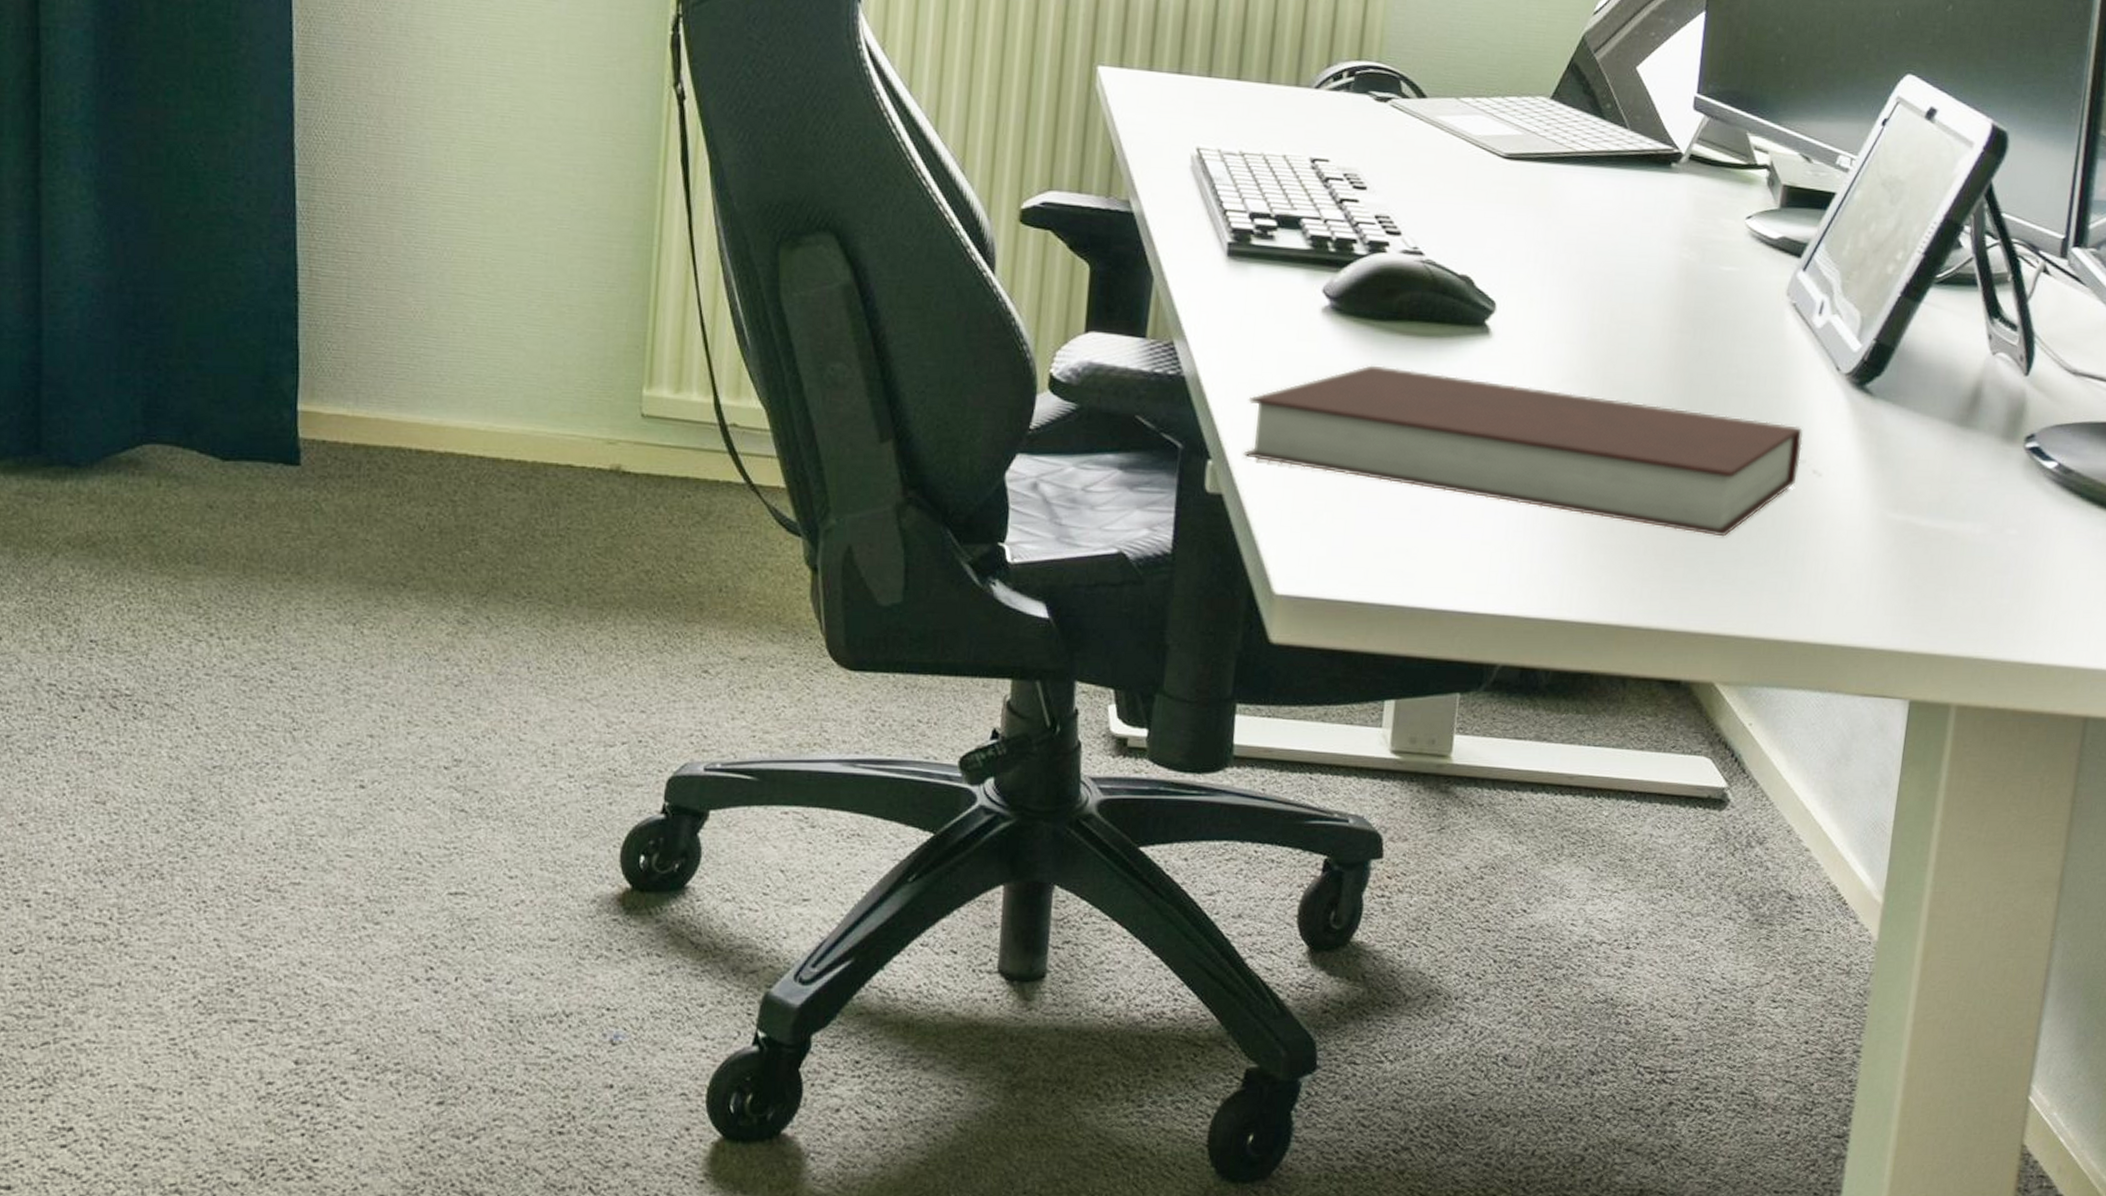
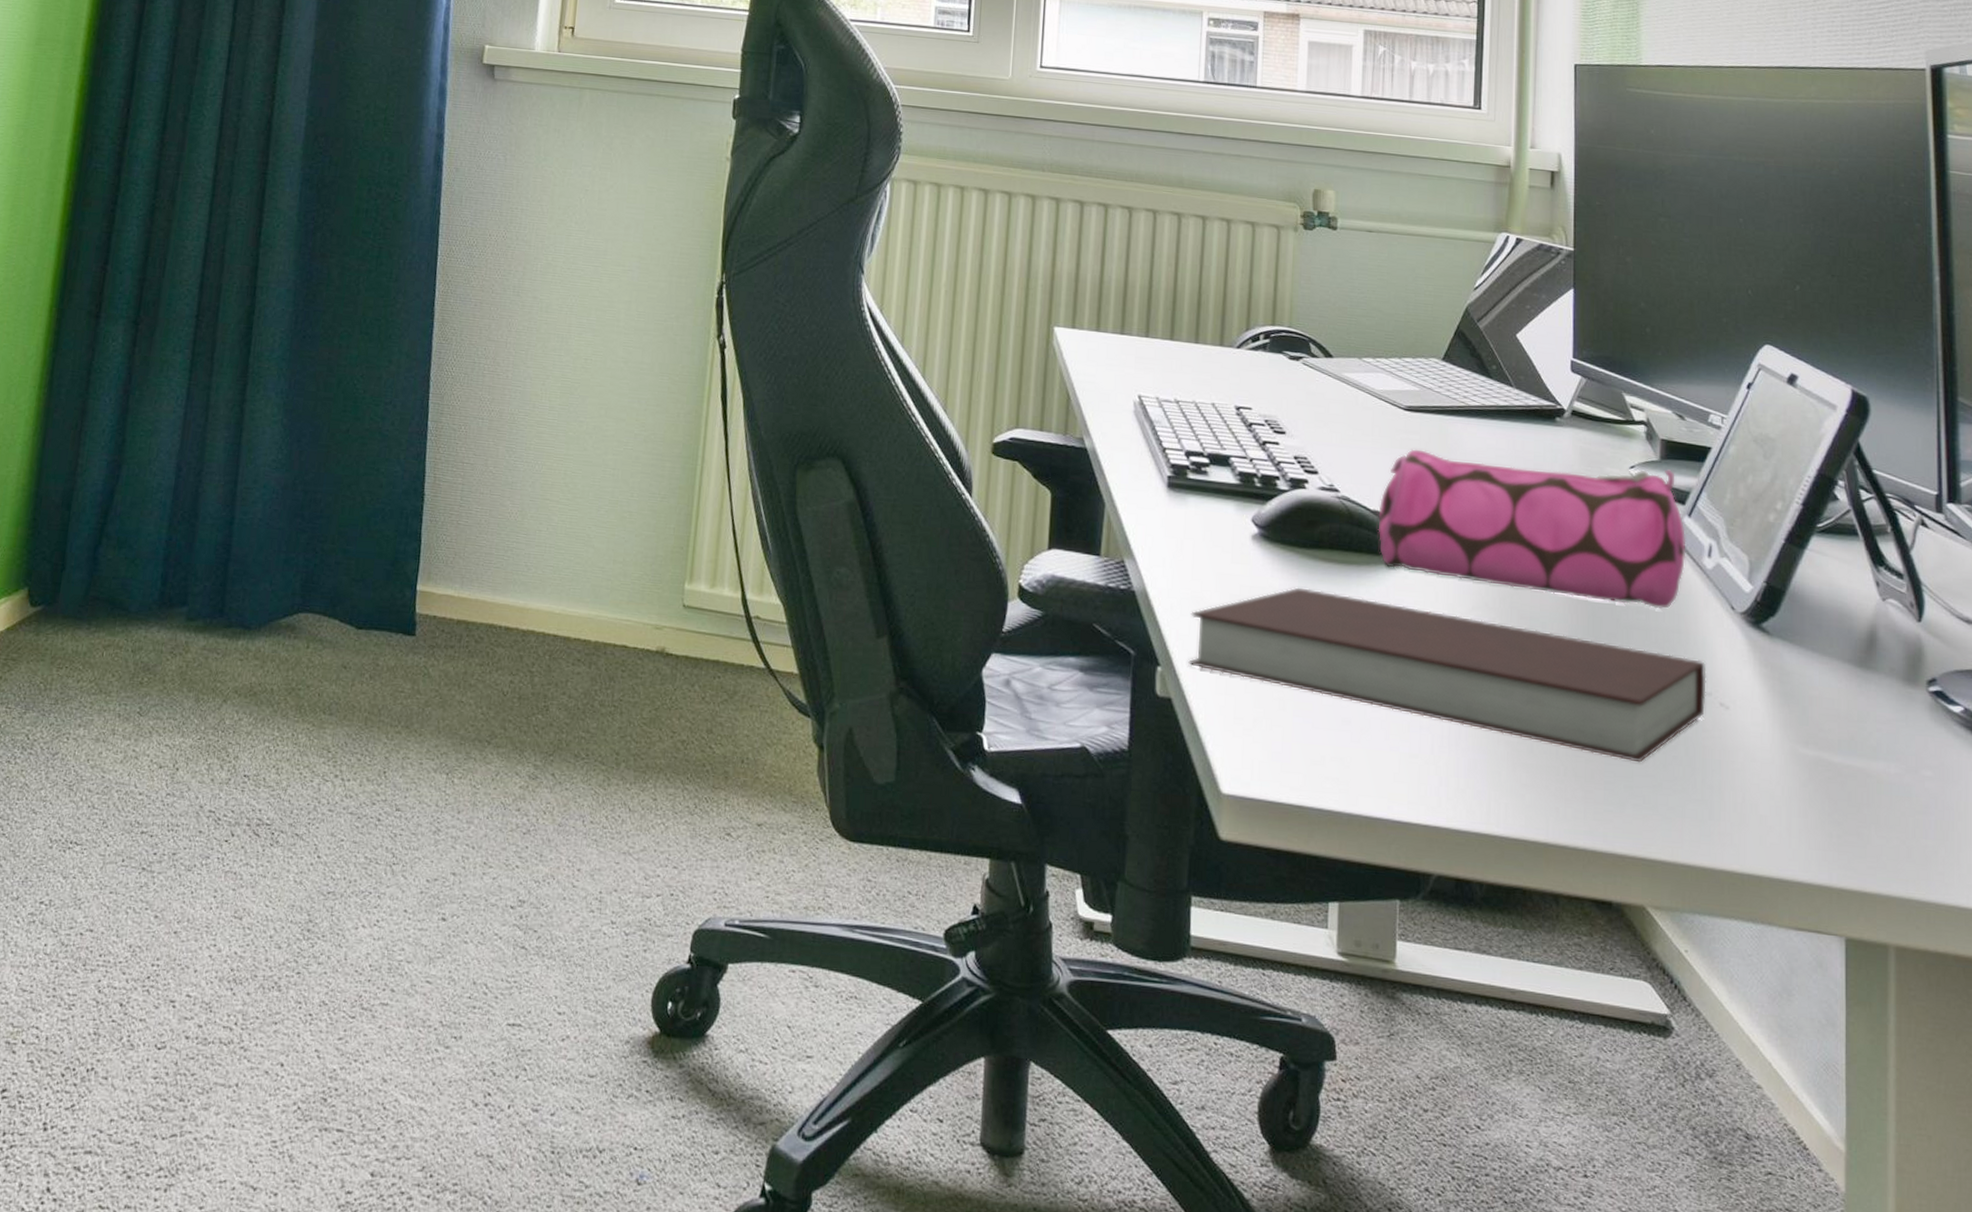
pencil case: none [1464,203,1798,373] -> present [1378,449,1686,609]

